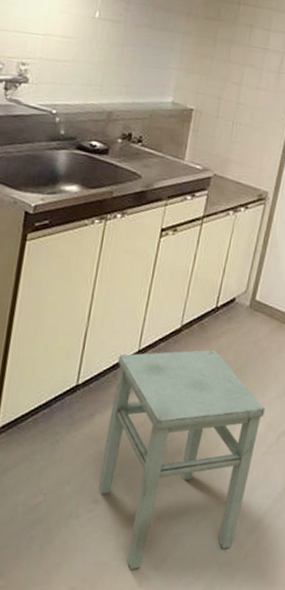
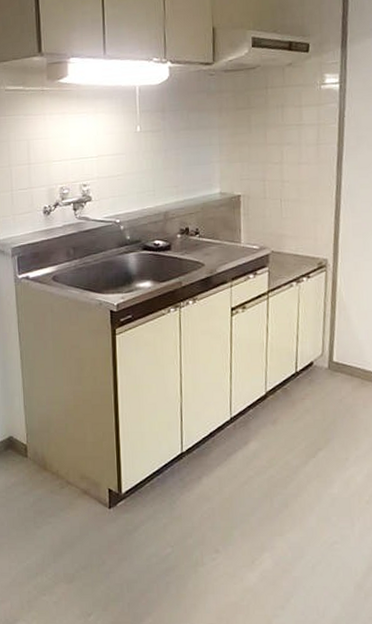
stool: present [99,349,265,569] -> none [214,411,361,609]

